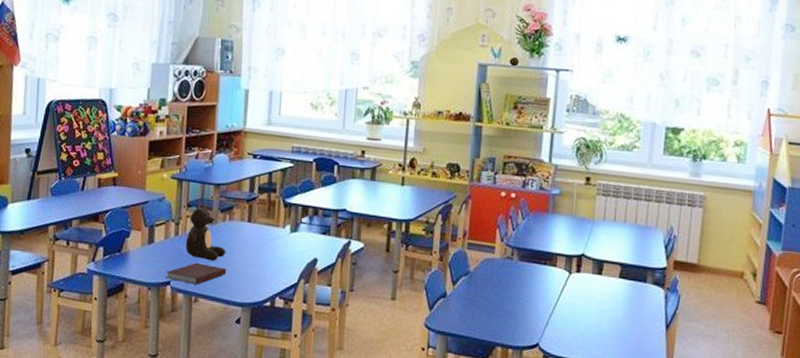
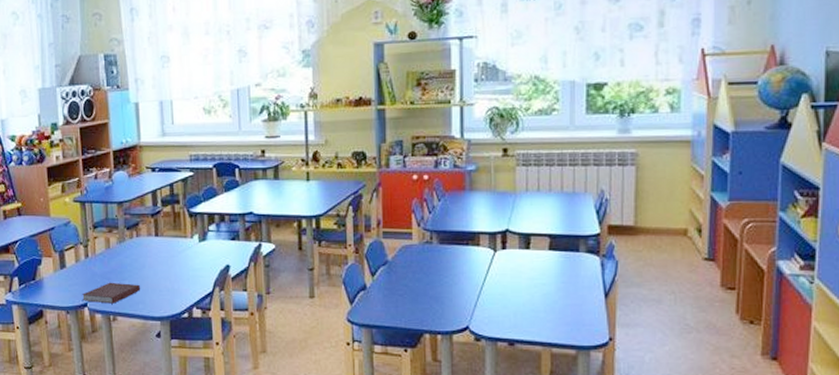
teddy bear: present [185,202,226,261] -> none [97,221,138,279]

